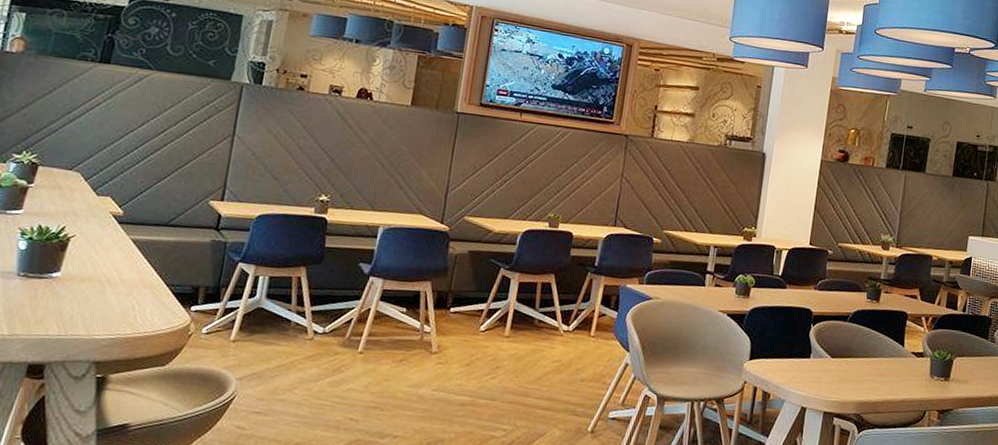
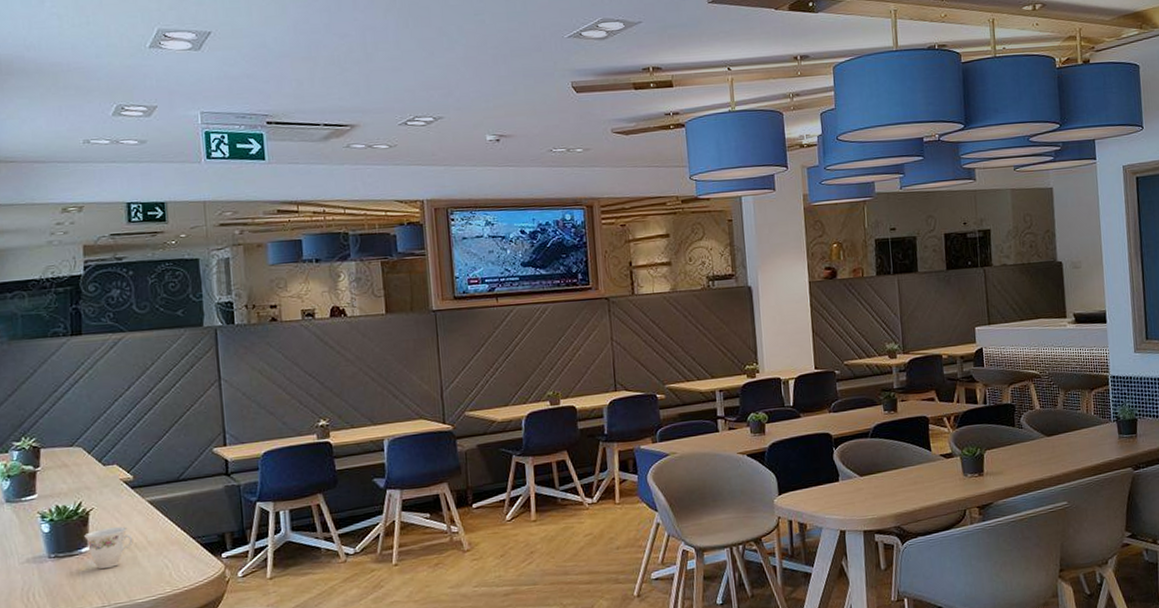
teacup: none [59,257,107,298] -> present [84,526,133,570]

